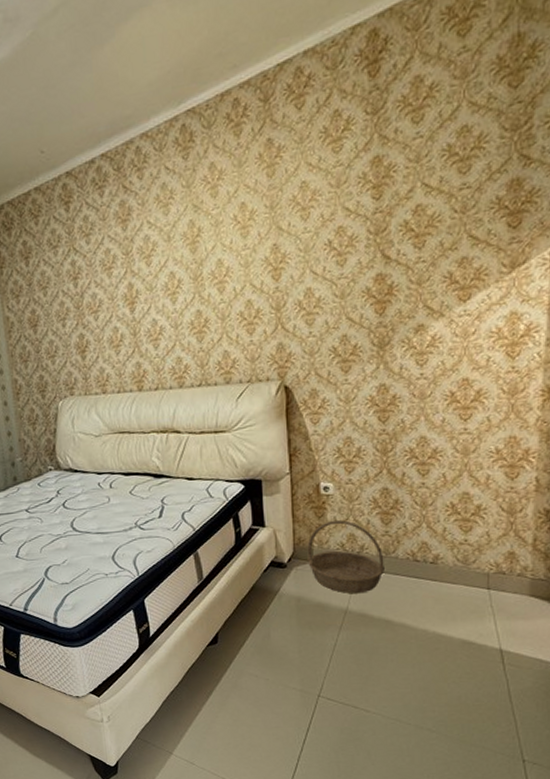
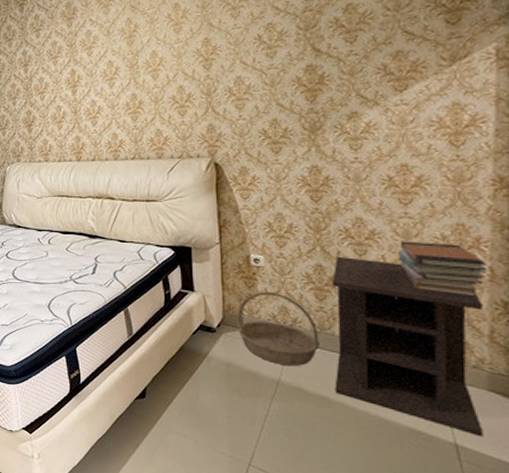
nightstand: none [397,477,528,640] -> present [332,256,484,438]
book stack: none [457,457,534,508] -> present [398,241,488,297]

